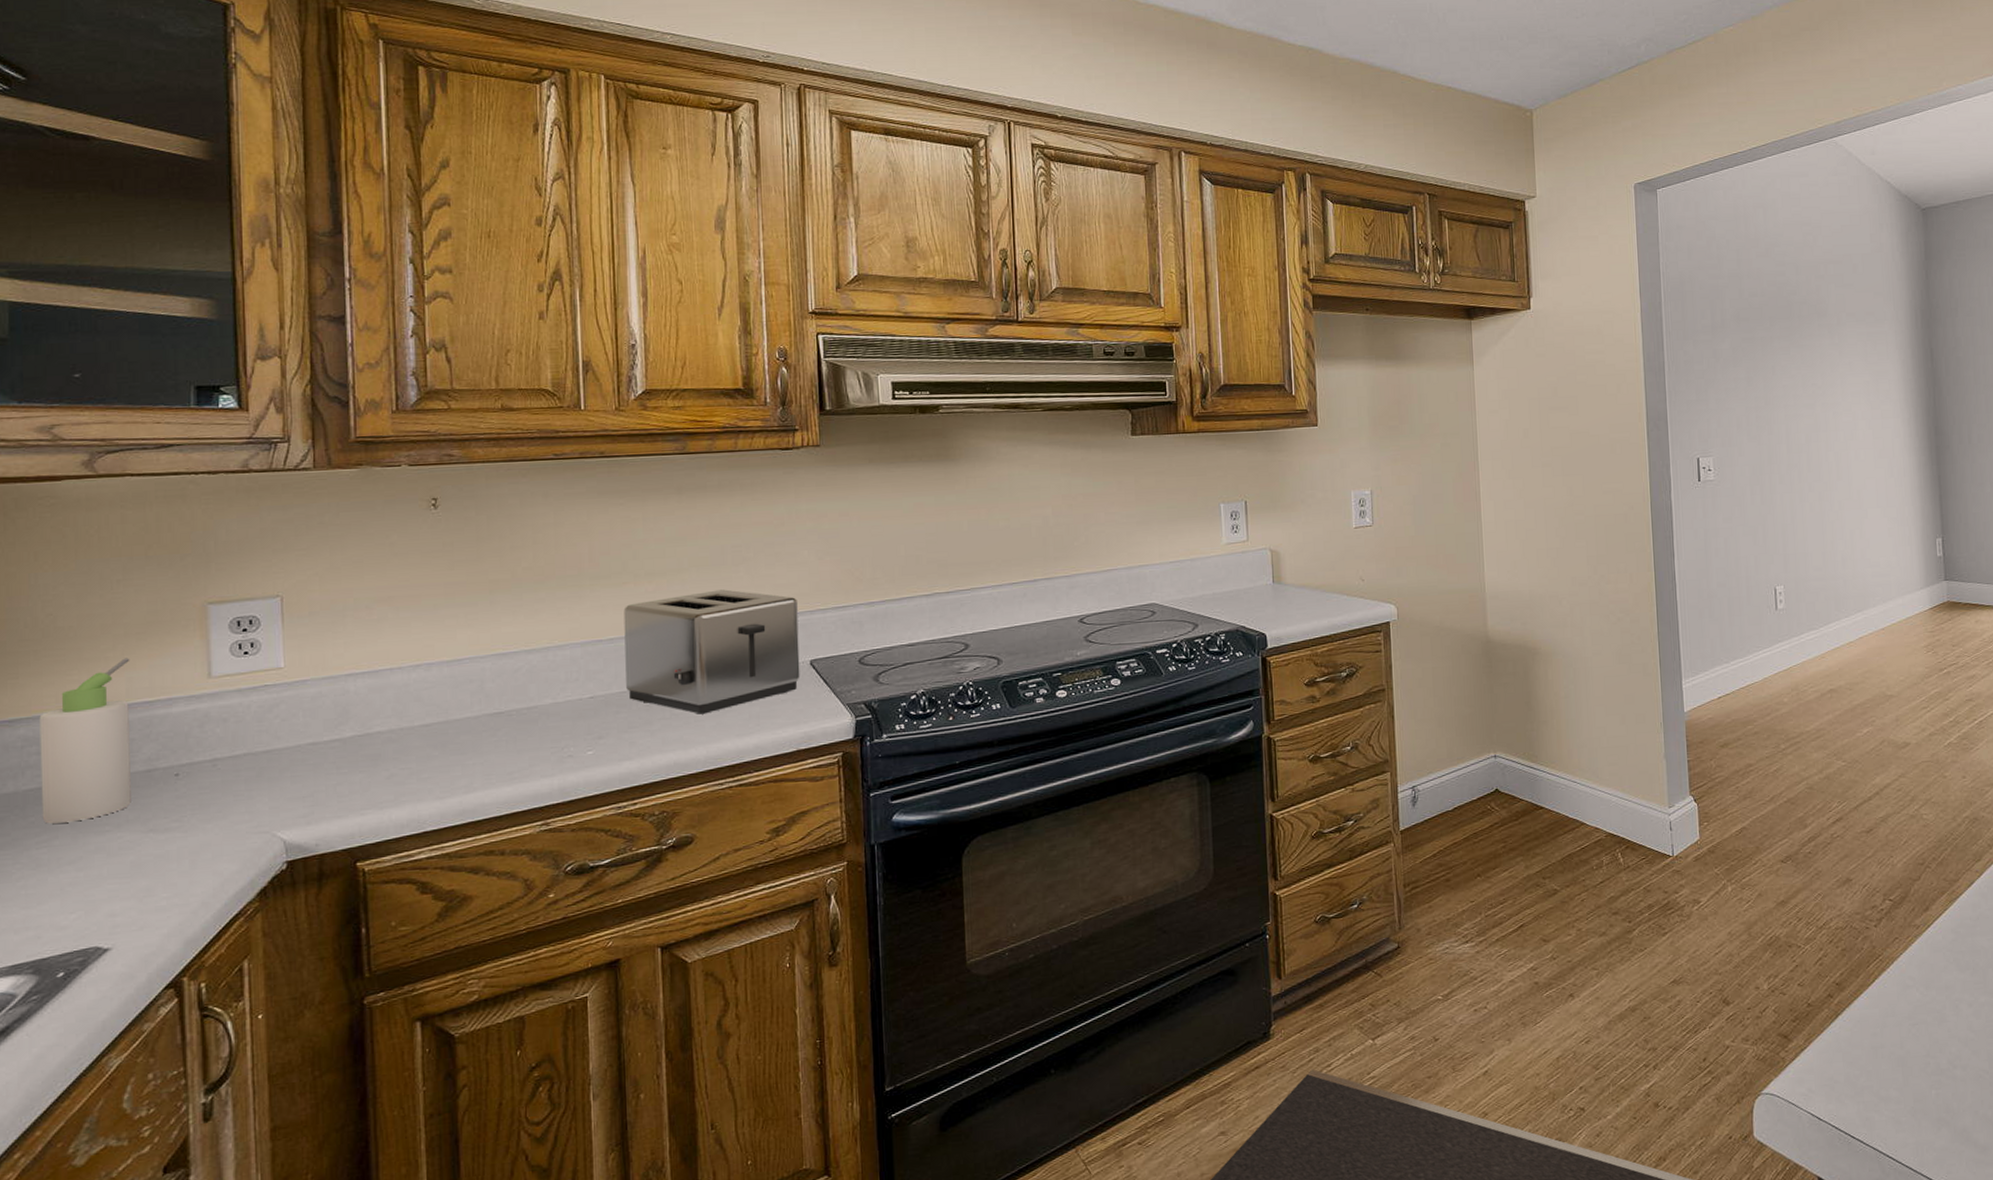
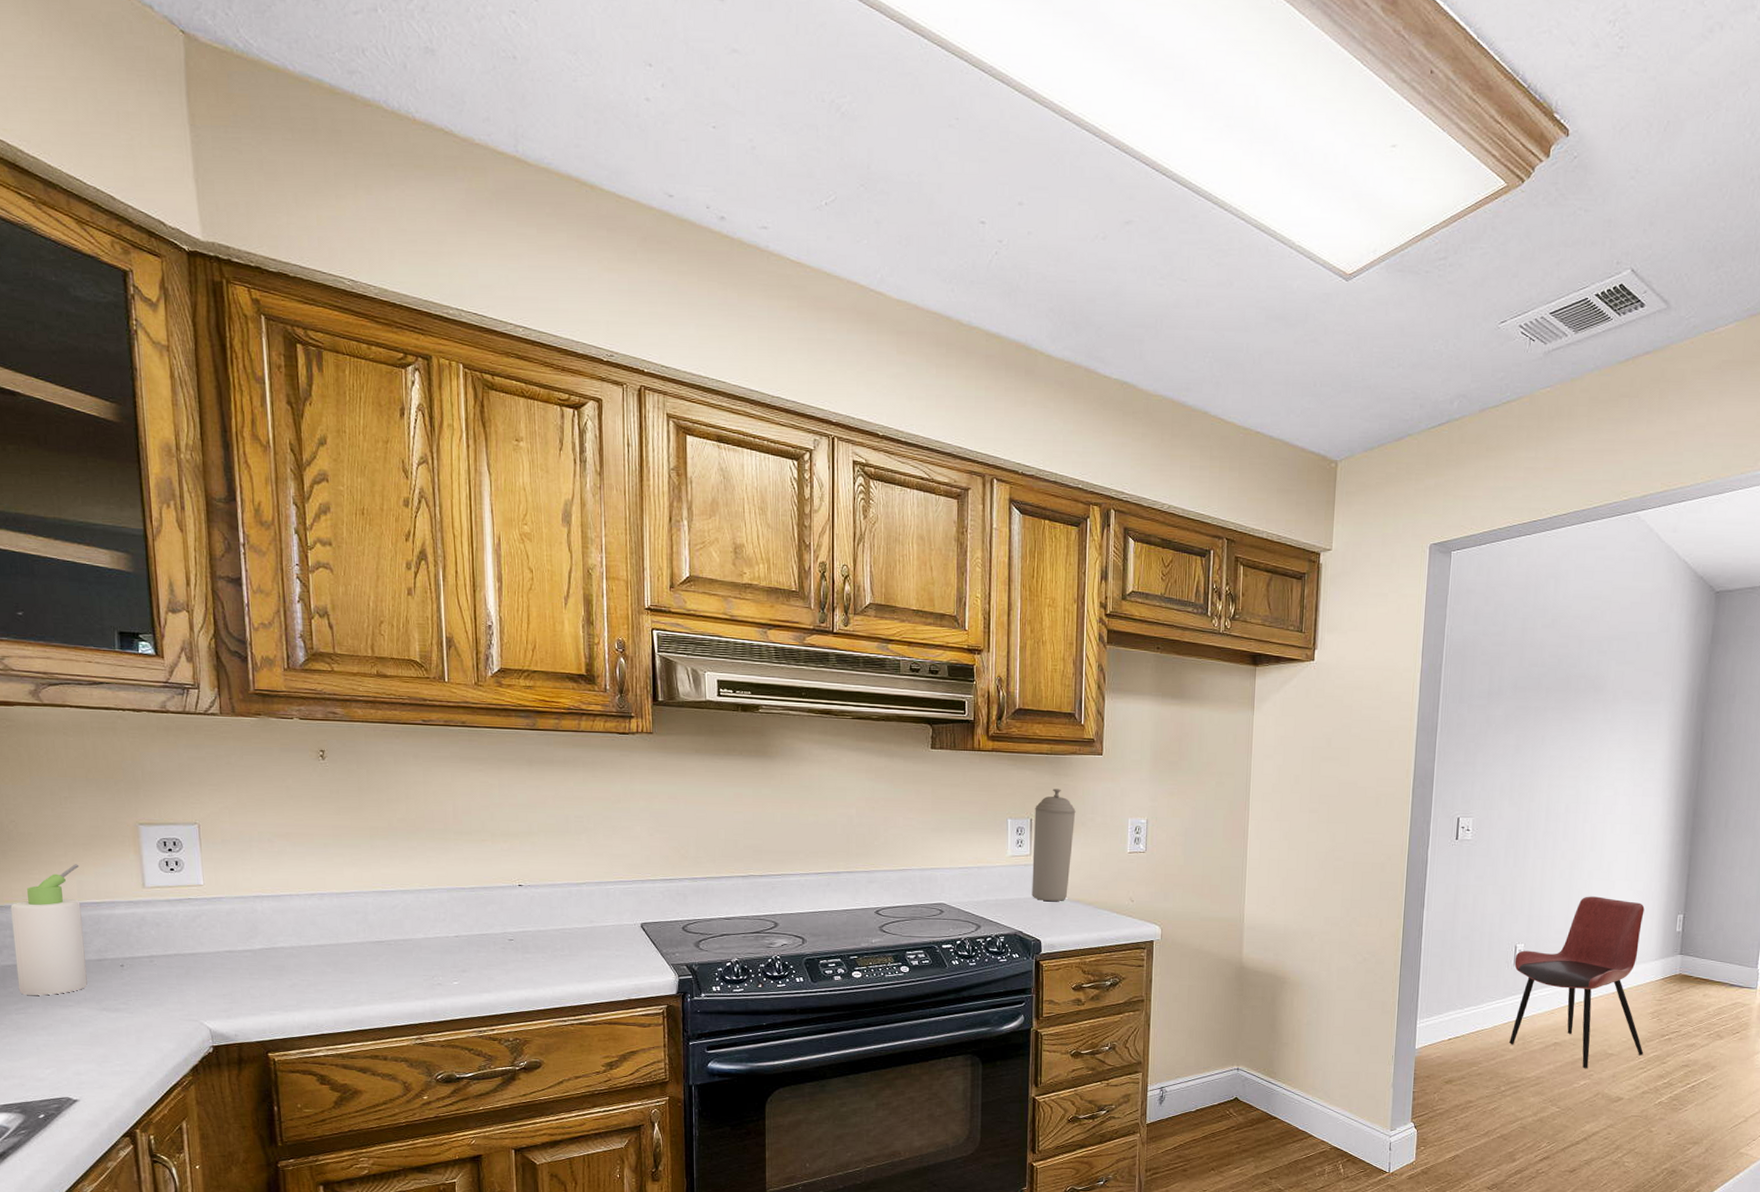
toaster: present [623,589,800,714] -> none [483,854,632,960]
canister: none [1249,466,1294,590] -> present [1032,788,1076,902]
dining chair: none [1776,527,1924,714] -> present [1509,896,1645,1068]

